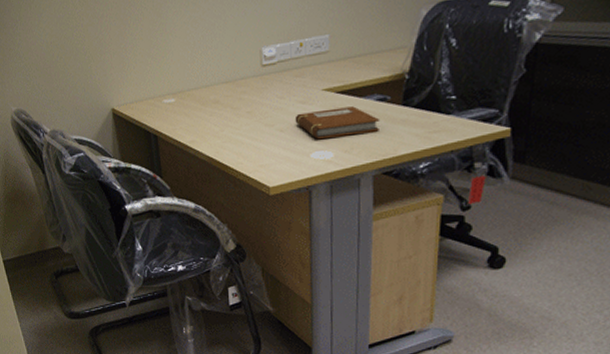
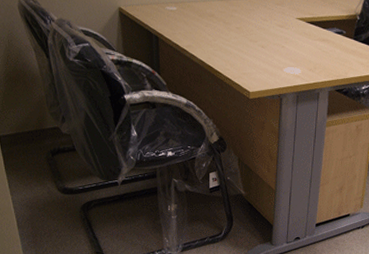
notebook: present [295,106,380,140] -> none [274,34,337,58]

